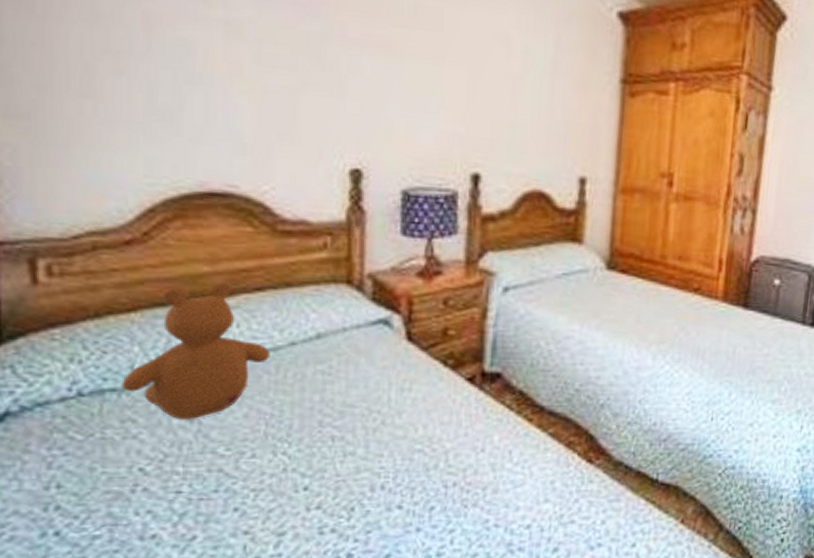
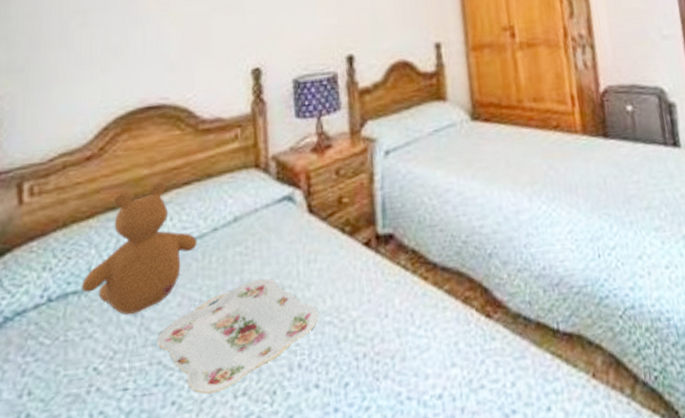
serving tray: none [217,401,408,505] -> present [157,278,319,395]

